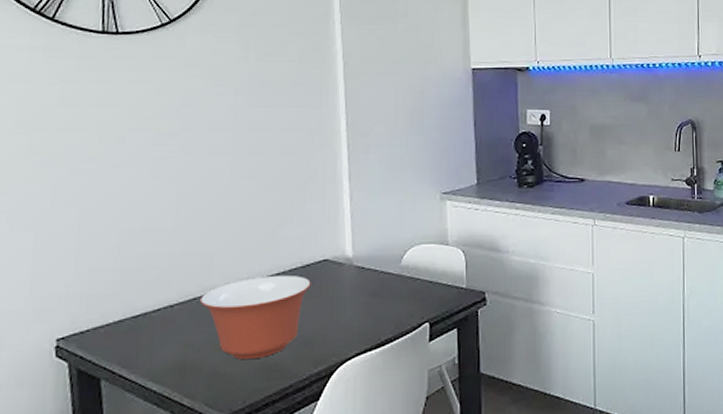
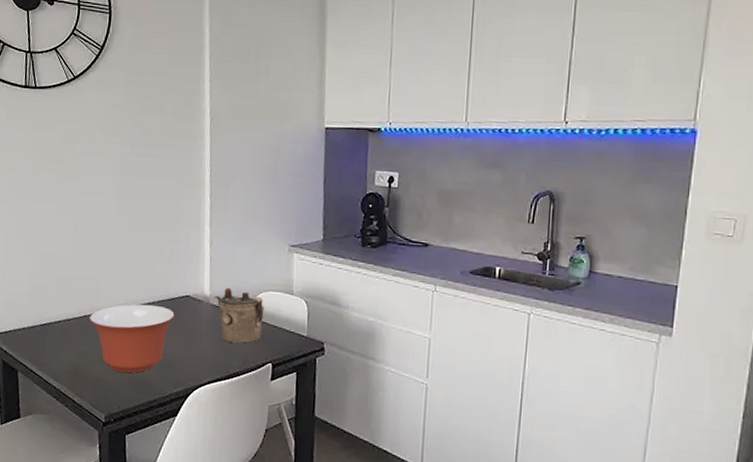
teapot: none [357,245,417,306] -> present [214,287,264,343]

